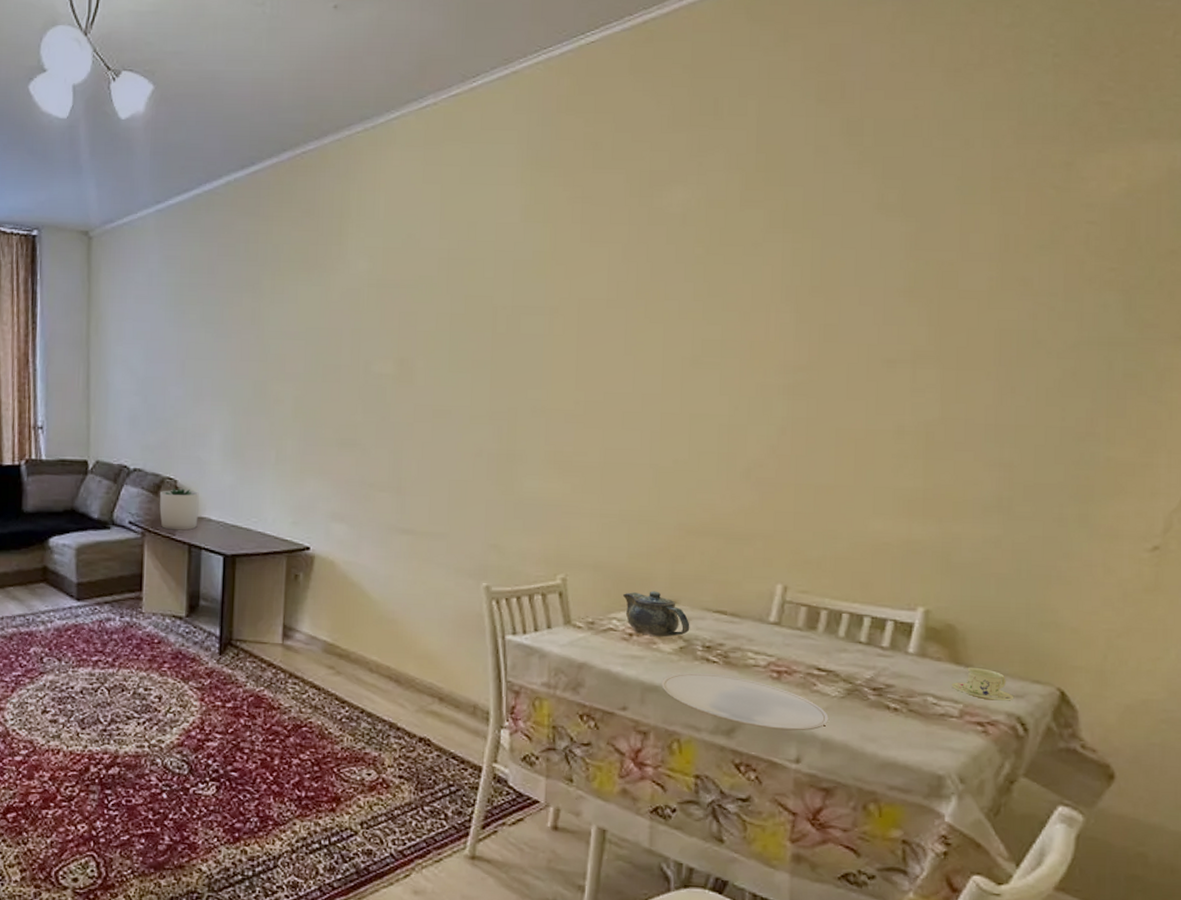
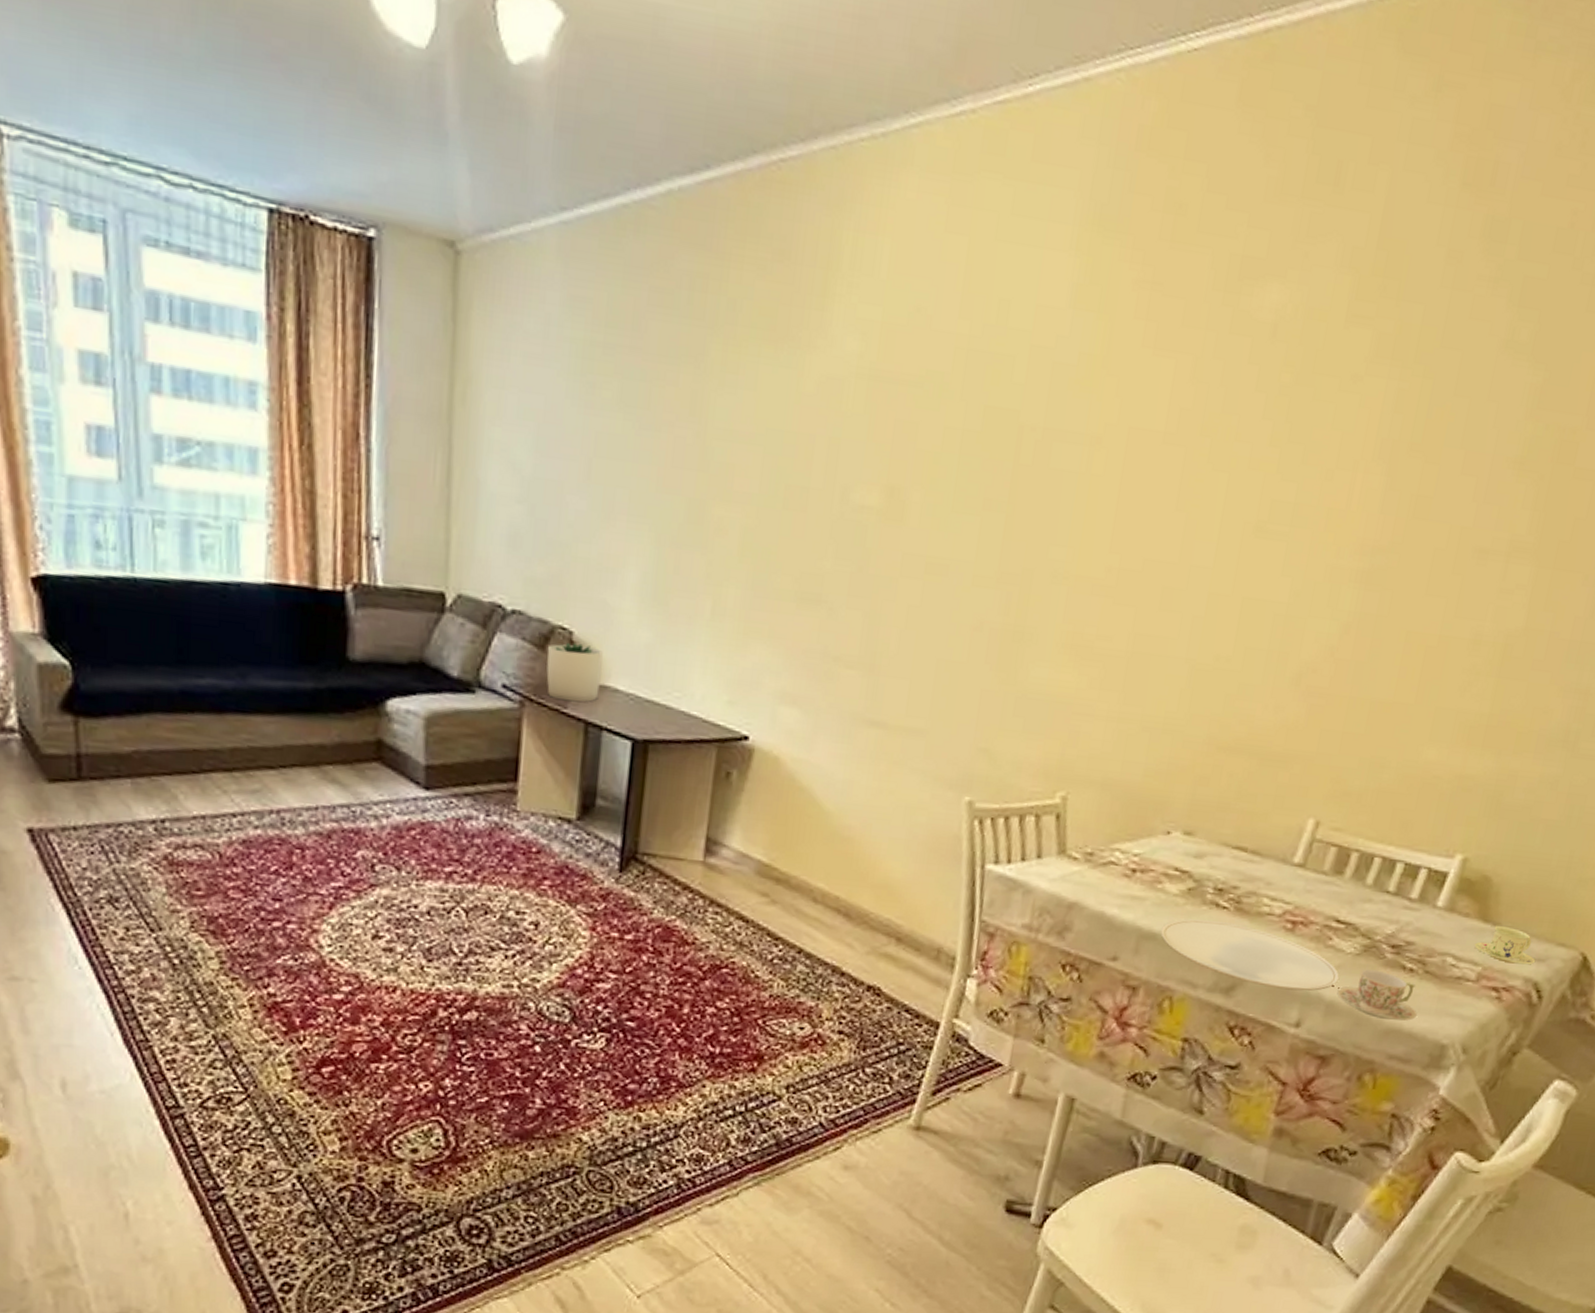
teapot: present [622,591,690,637] -> none [1130,818,1204,876]
teacup: none [829,710,909,756] -> present [1336,969,1417,1022]

